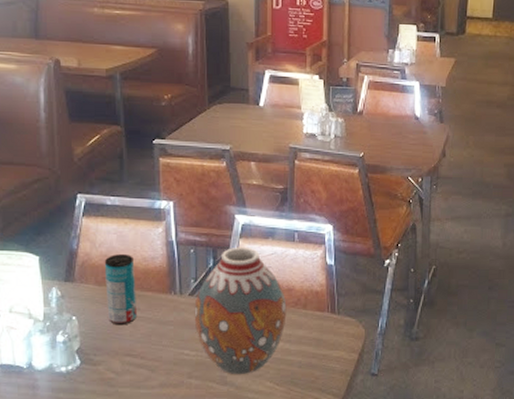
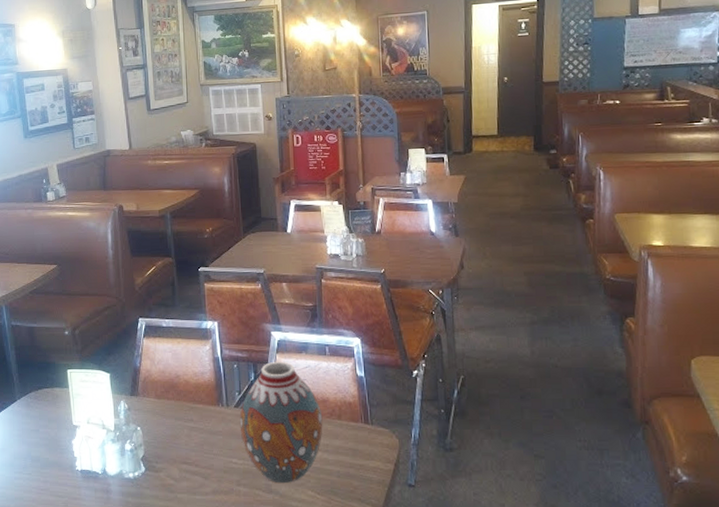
beverage can: present [104,254,138,326] -> none [162,370,191,435]

